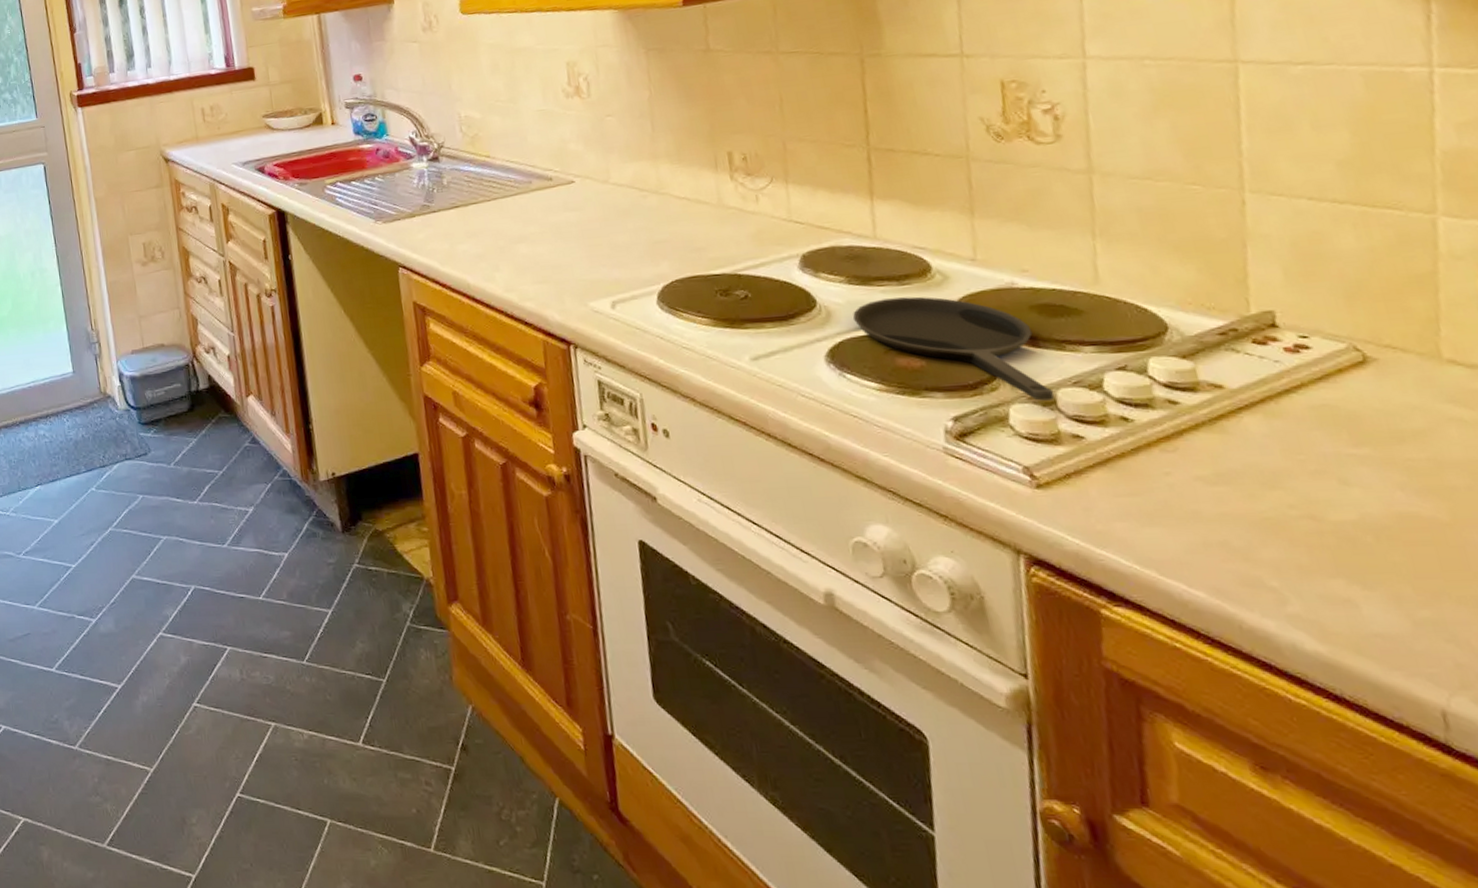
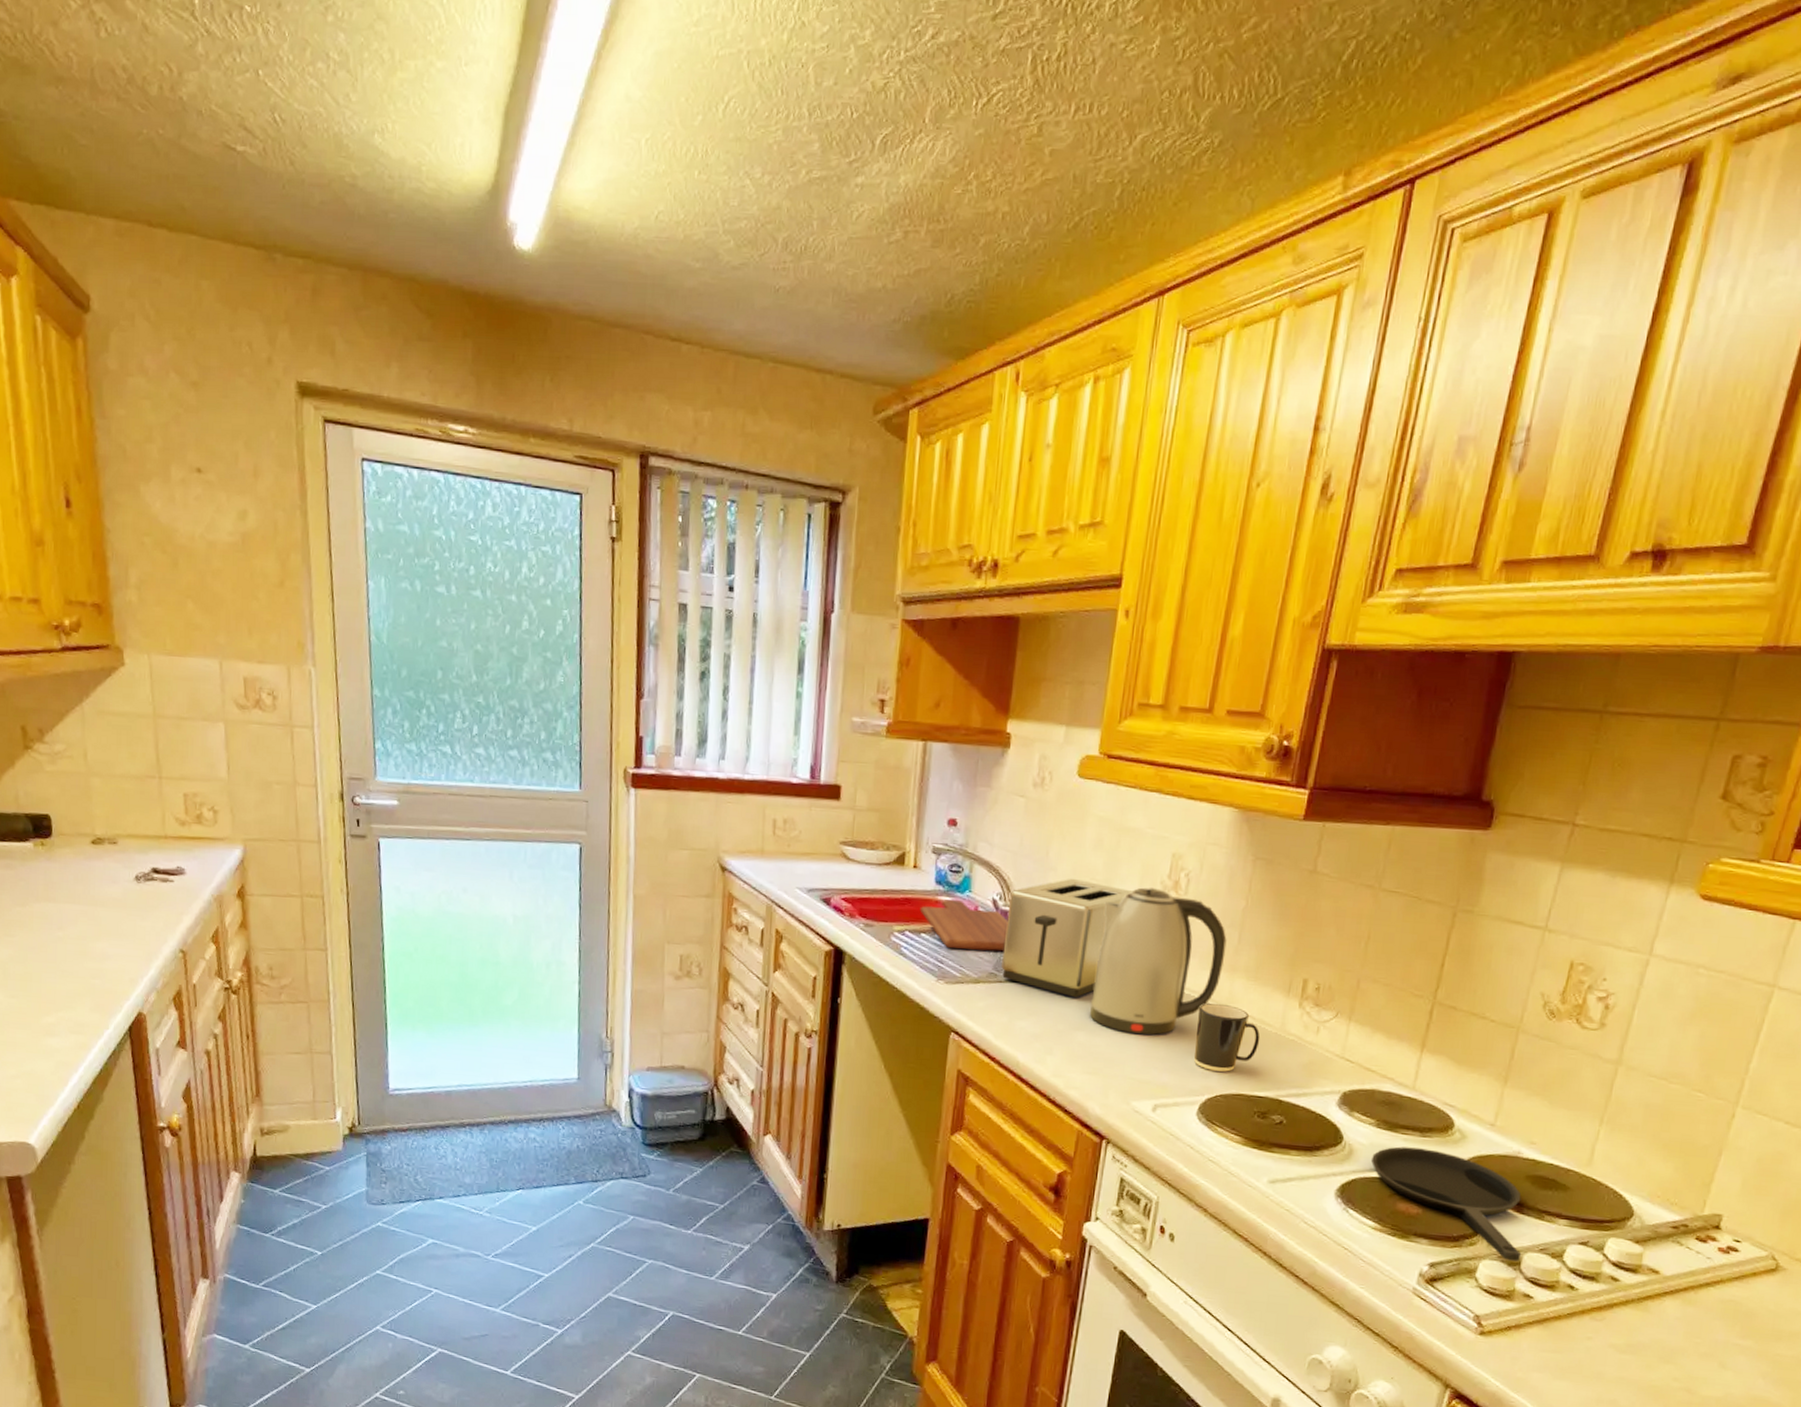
cutting board: none [345,145,431,191] -> present [919,899,1008,952]
toaster: none [424,103,537,213] -> present [1001,878,1132,997]
kettle: none [513,96,645,237] -> present [1090,887,1227,1036]
mug: none [631,191,702,258] -> present [1193,1003,1260,1072]

